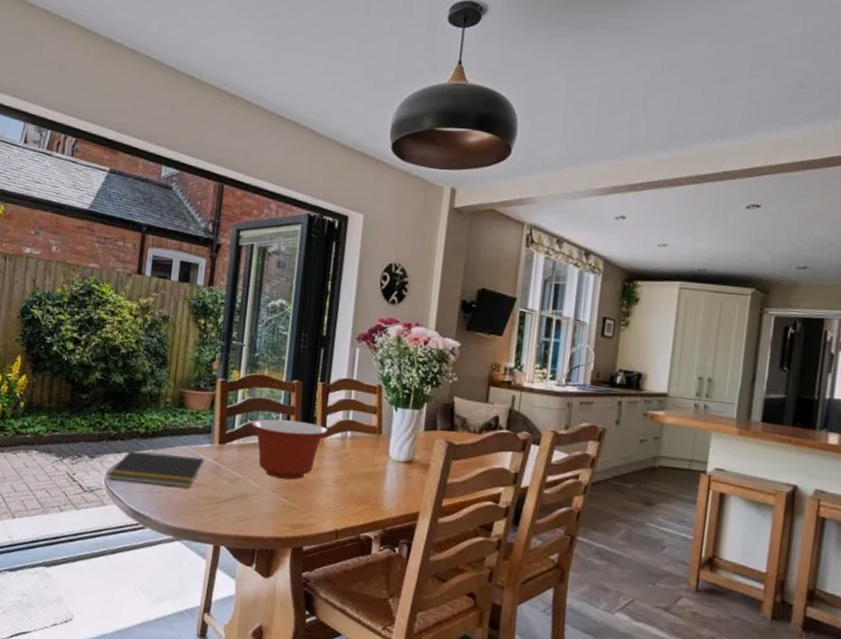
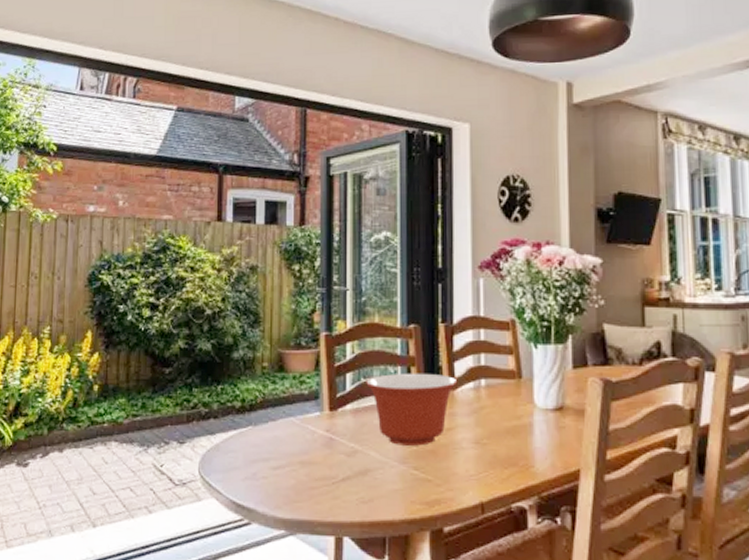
notepad: present [107,450,204,487] -> none [201,429,313,469]

